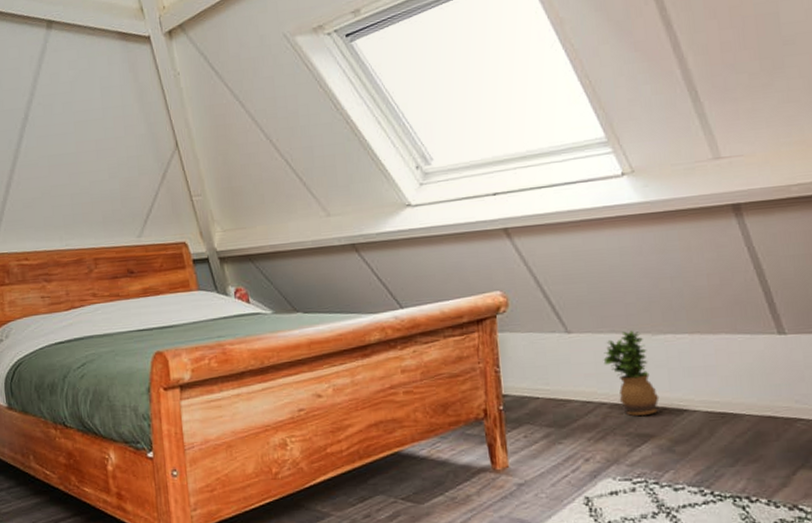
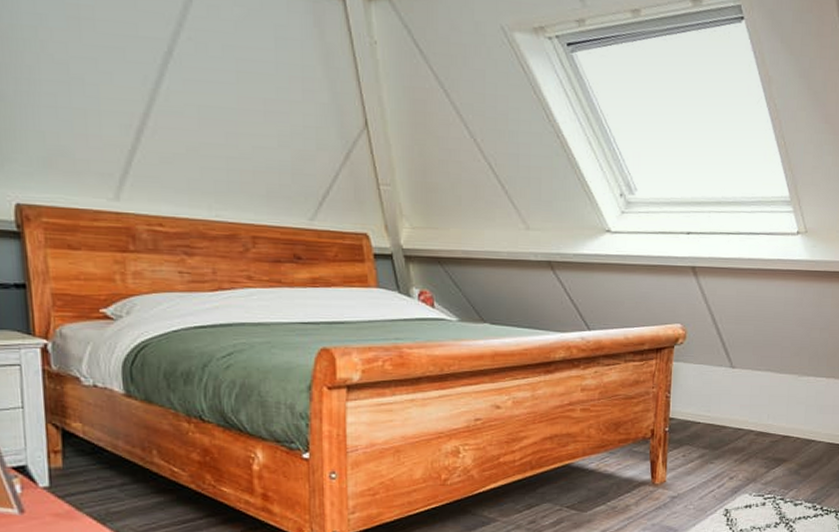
potted plant: present [603,331,660,416] -> none [757,371,796,443]

